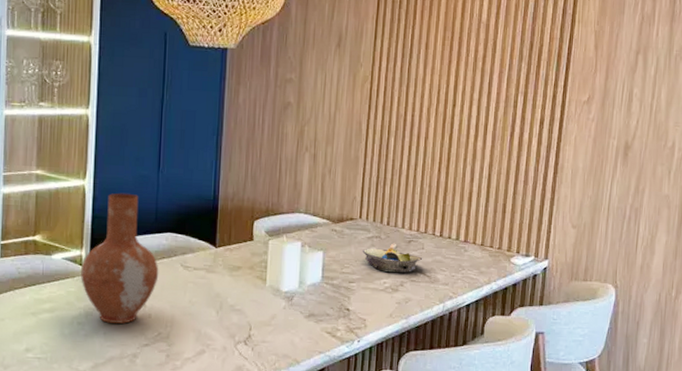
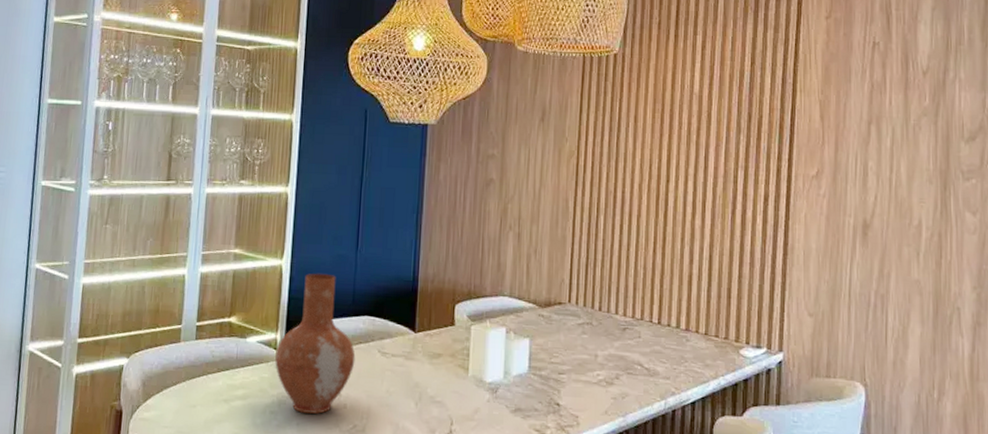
decorative bowl: present [362,243,423,273] -> none [572,330,640,364]

